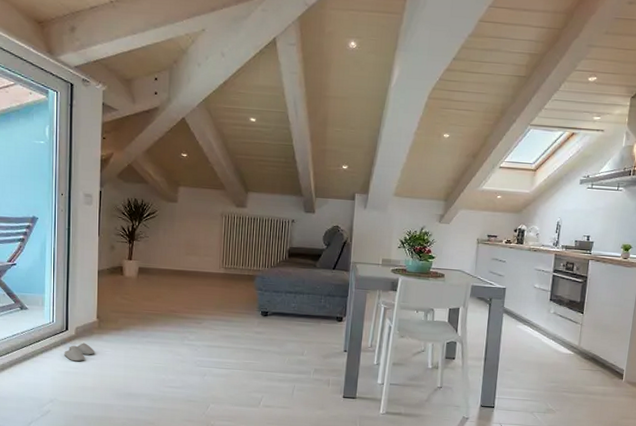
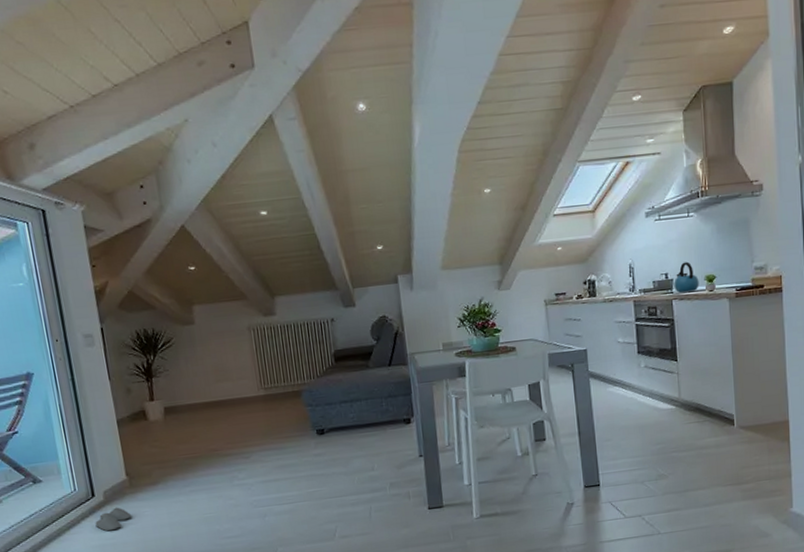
kettle: none [593,229,616,257] -> present [674,261,699,294]

